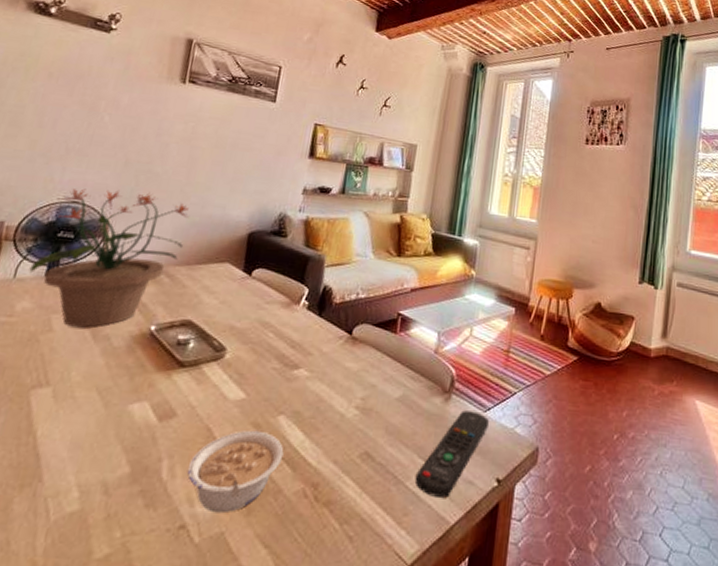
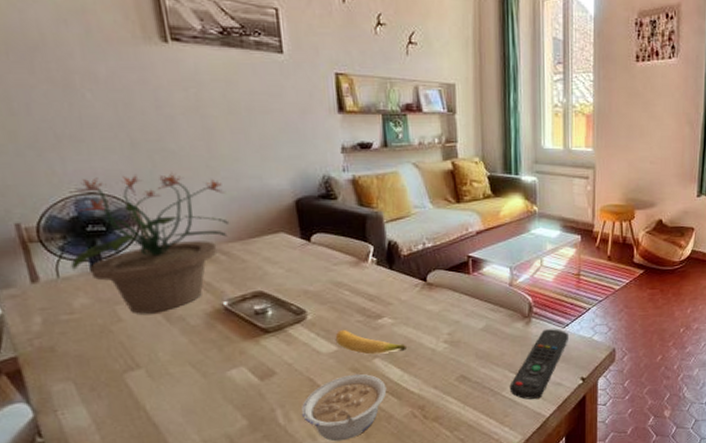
banana: none [246,376,317,411] -> present [335,330,408,355]

